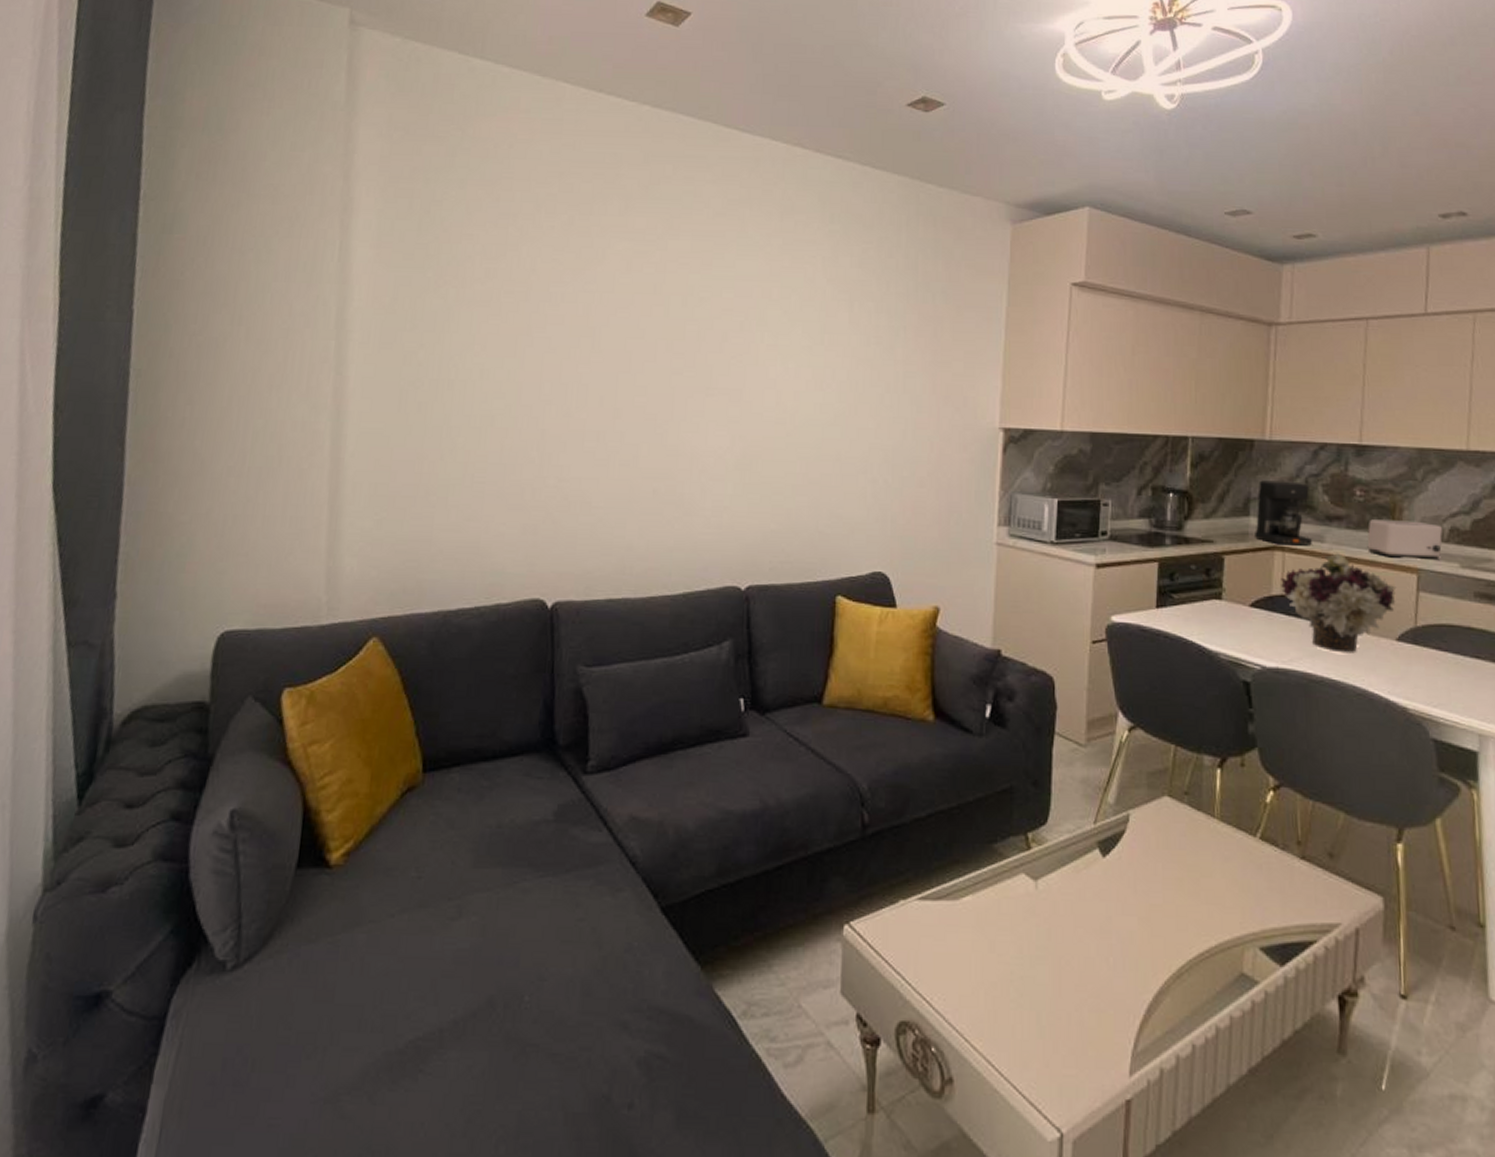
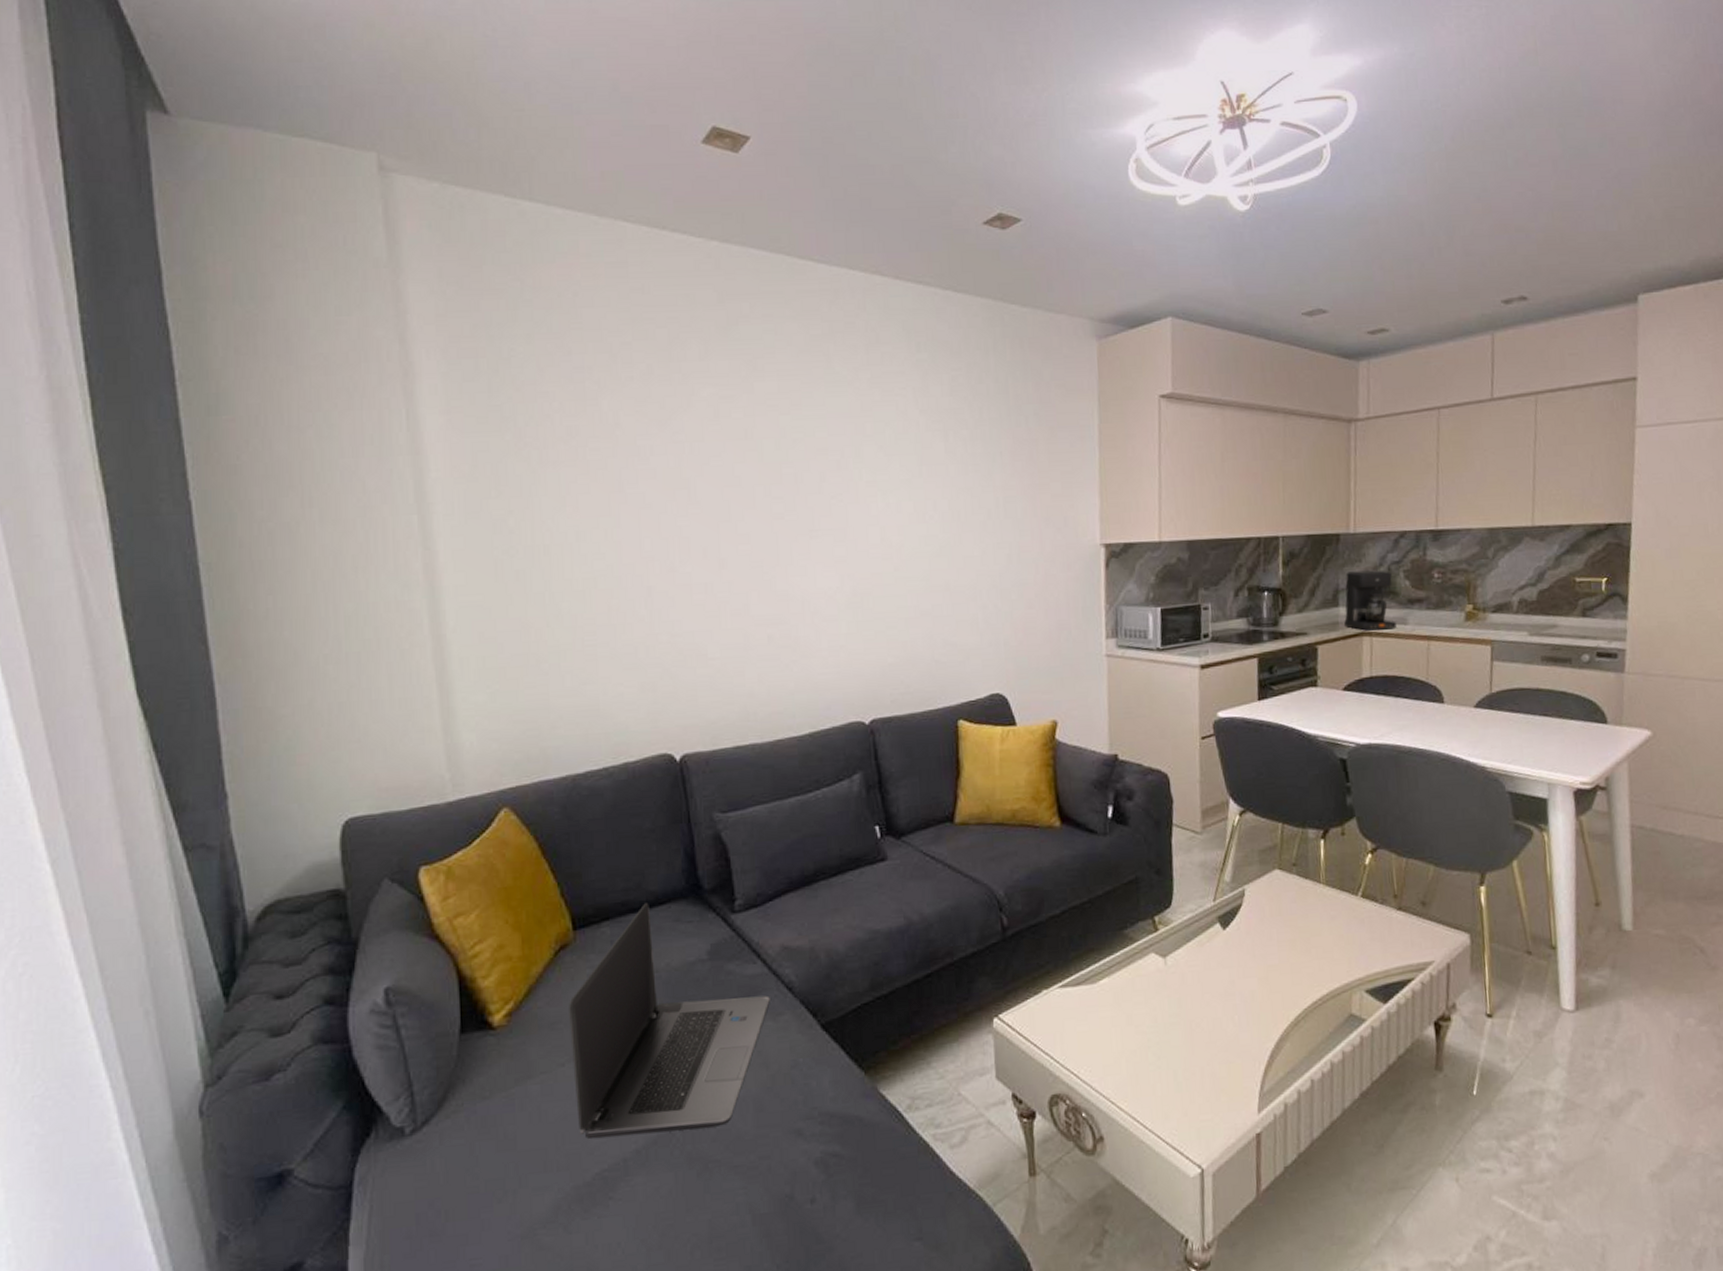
laptop computer: none [398,752,612,1006] -> present [569,903,770,1139]
flower arrangement: present [1281,553,1397,654] -> none [1370,633,1473,724]
toaster: present [1367,519,1443,559] -> none [1445,596,1512,633]

